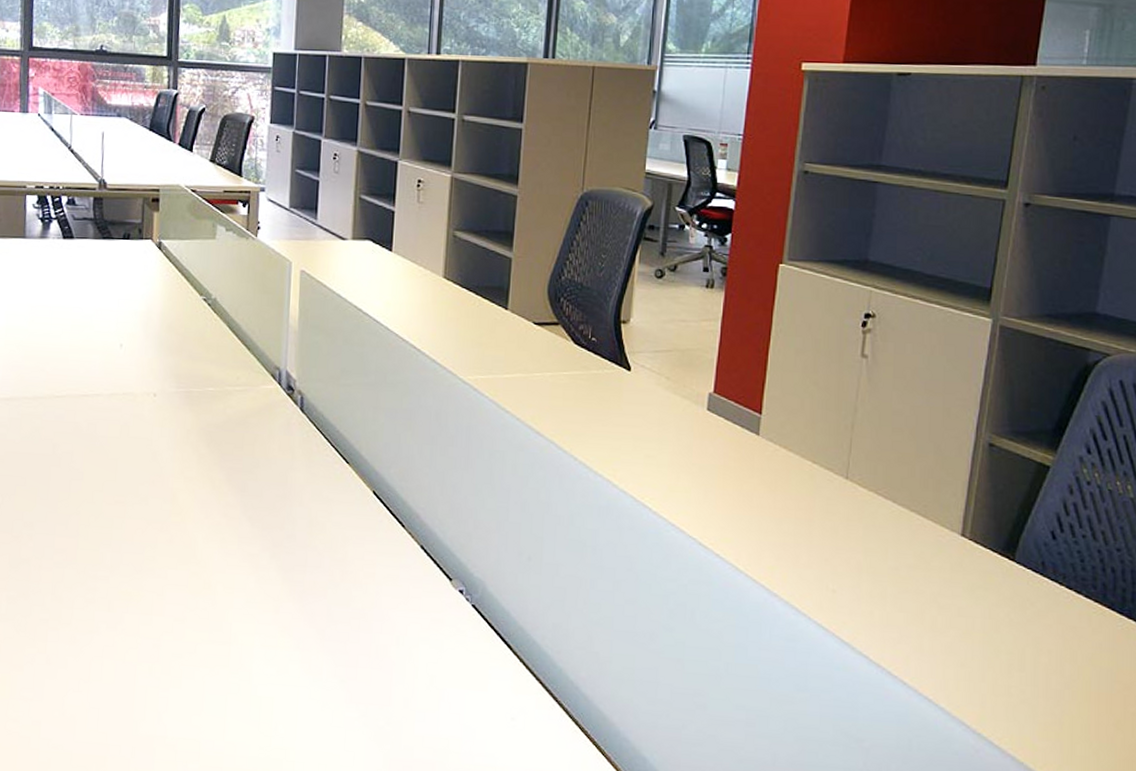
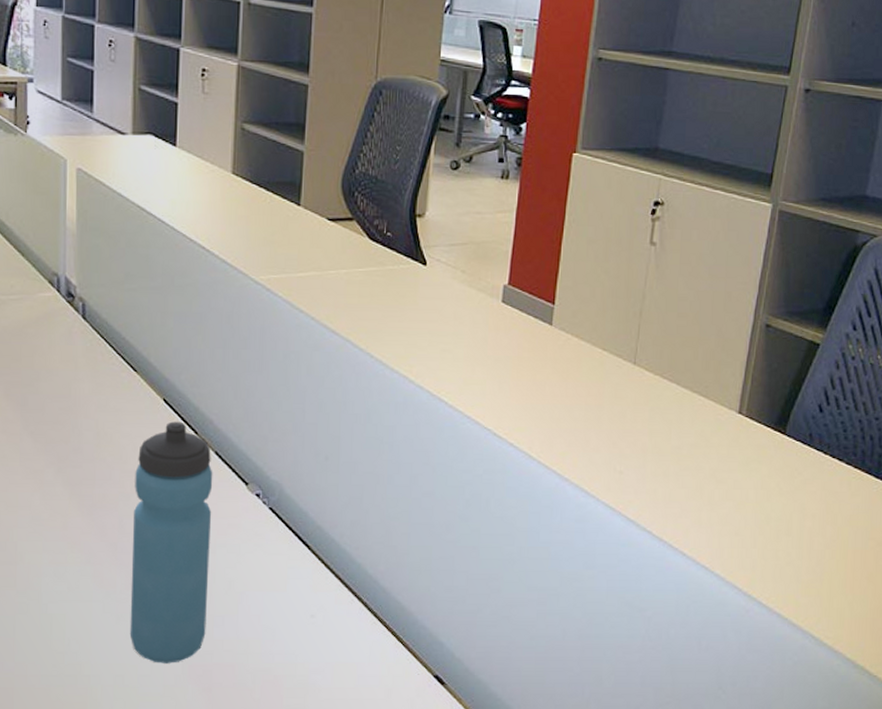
water bottle: none [333,513,419,756] -> present [129,421,213,663]

